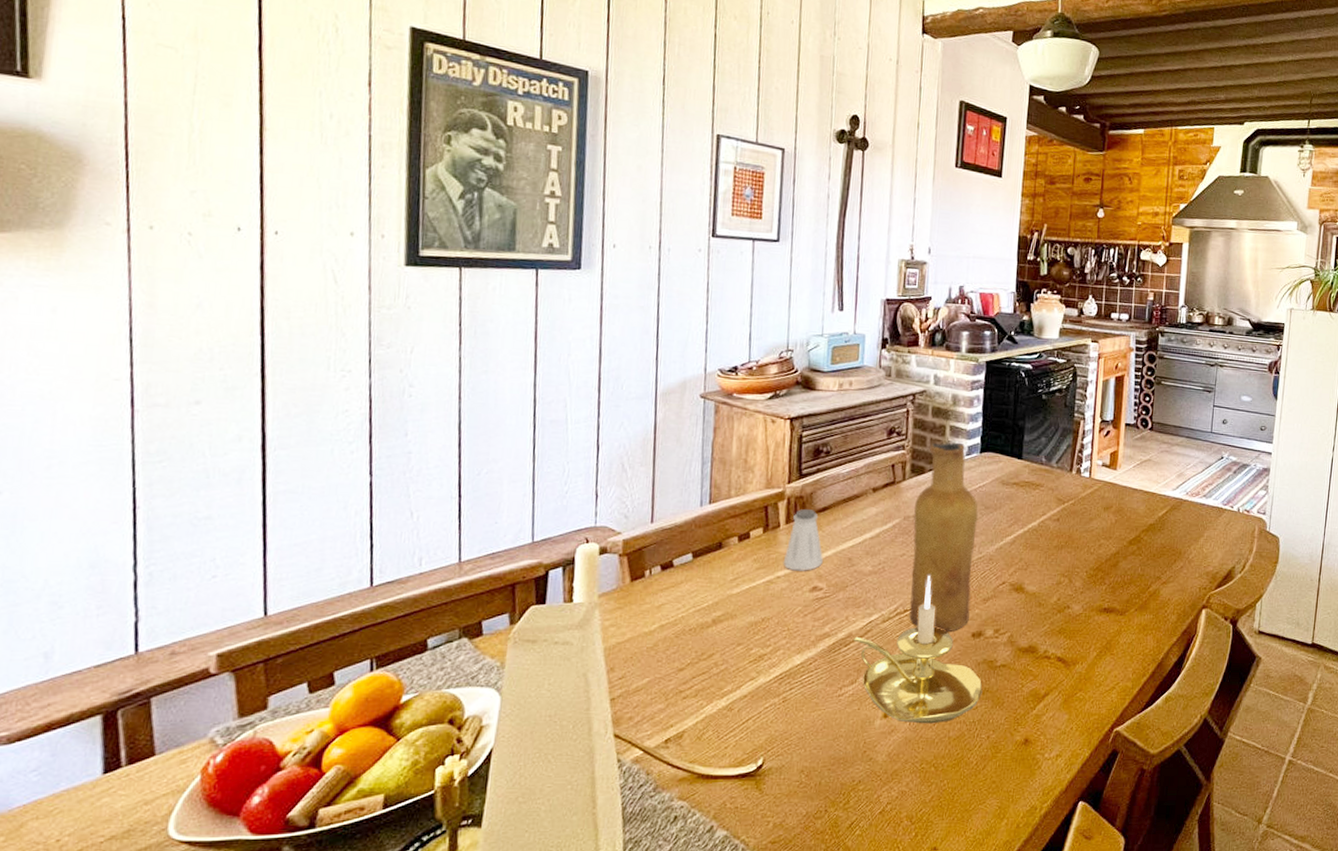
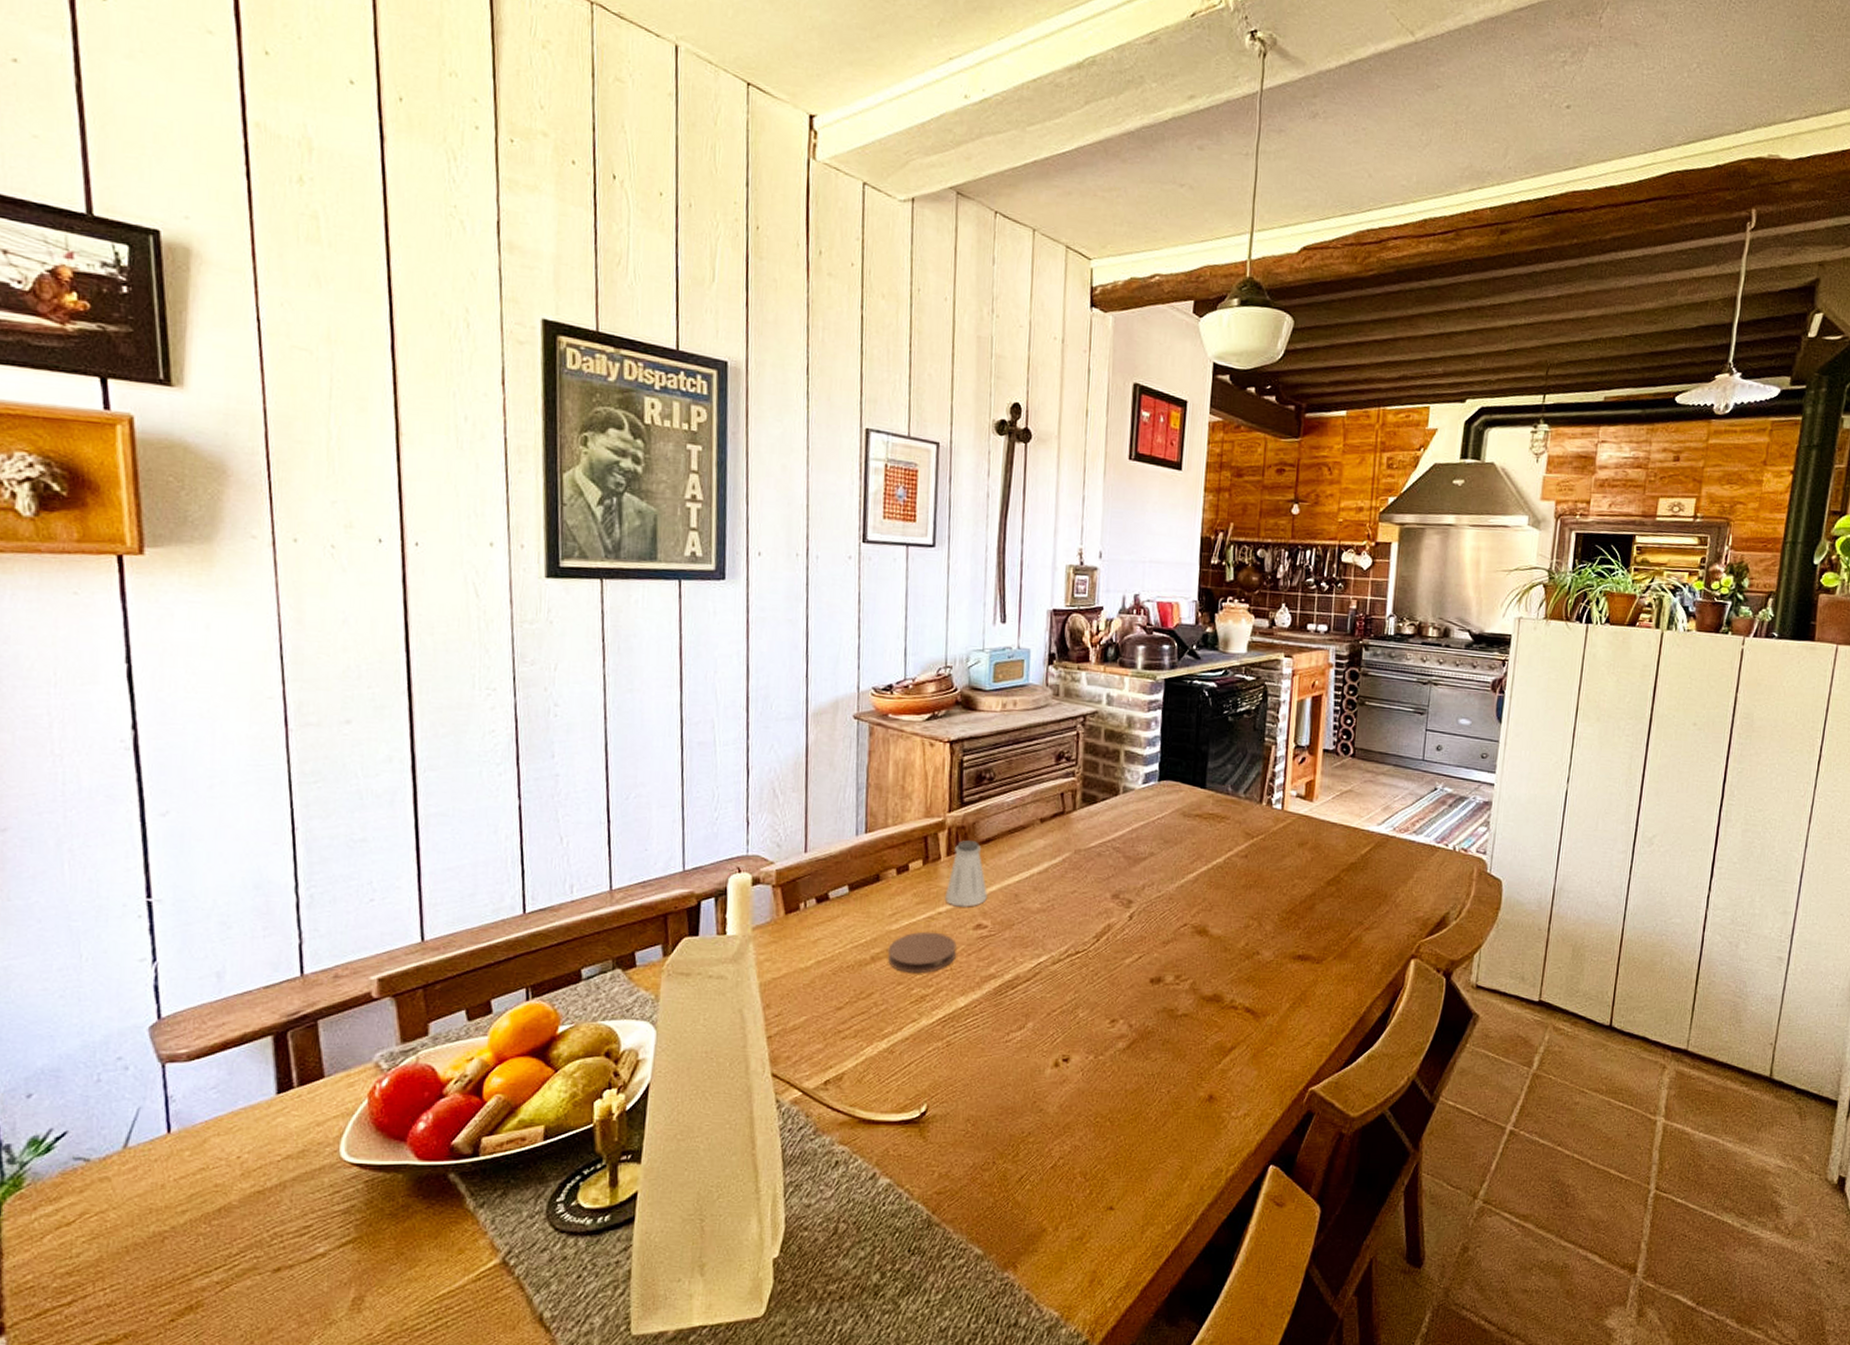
coaster: none [728,595,794,635] -> present [887,931,957,974]
candle holder: present [853,575,983,724] -> none [1021,914,1162,1075]
vase: present [909,442,979,633] -> none [1081,769,1157,977]

